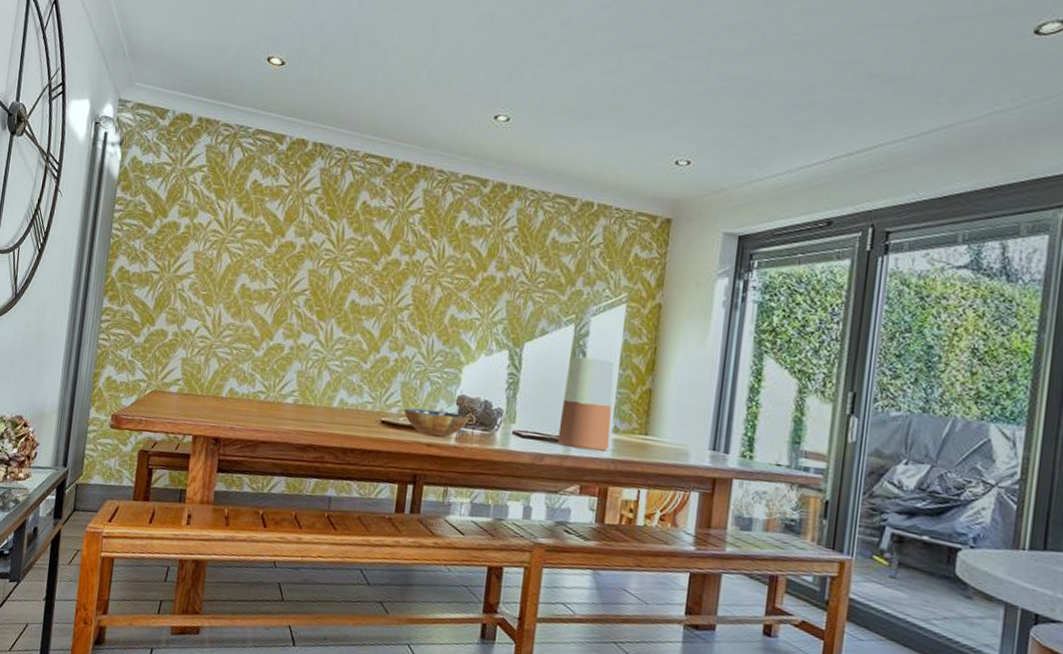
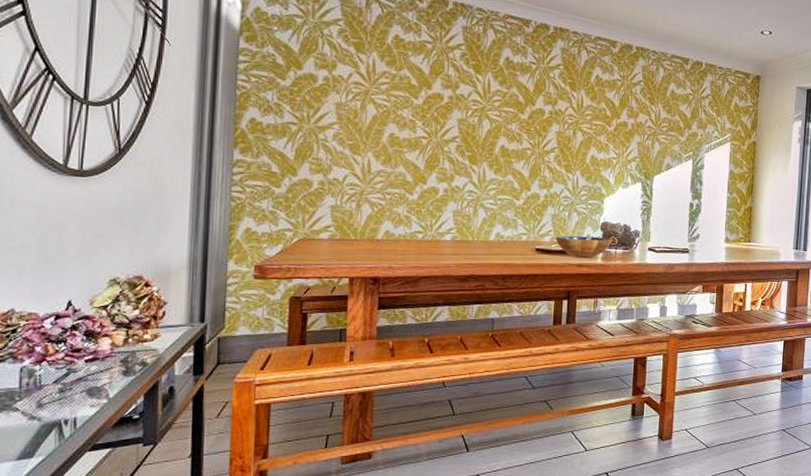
vase: present [557,356,615,451] -> none [684,185,724,258]

